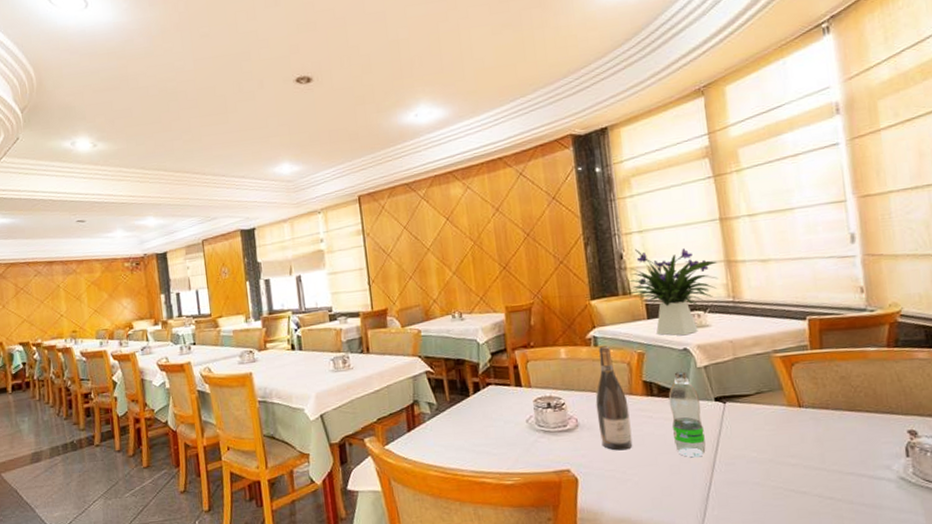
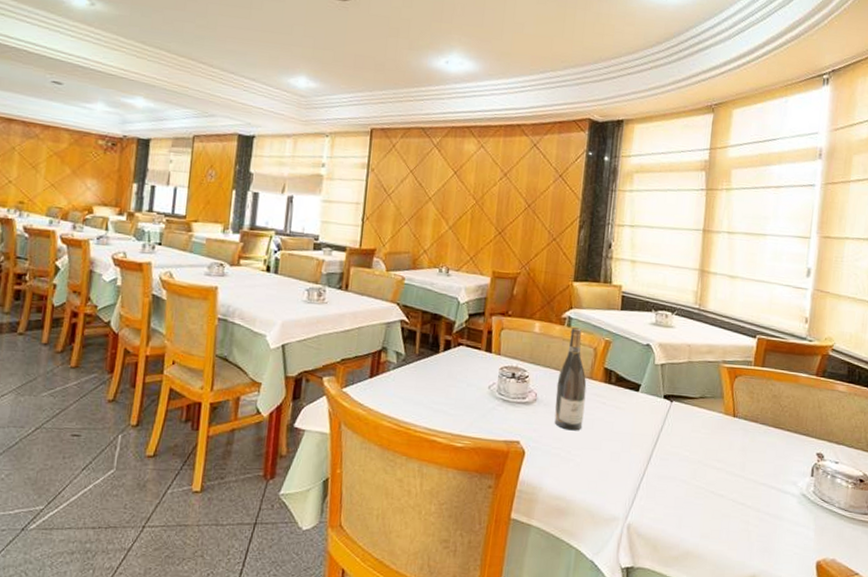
flower arrangement: present [629,248,719,336] -> none [611,241,692,332]
bottle: present [668,371,706,458] -> none [620,365,651,449]

